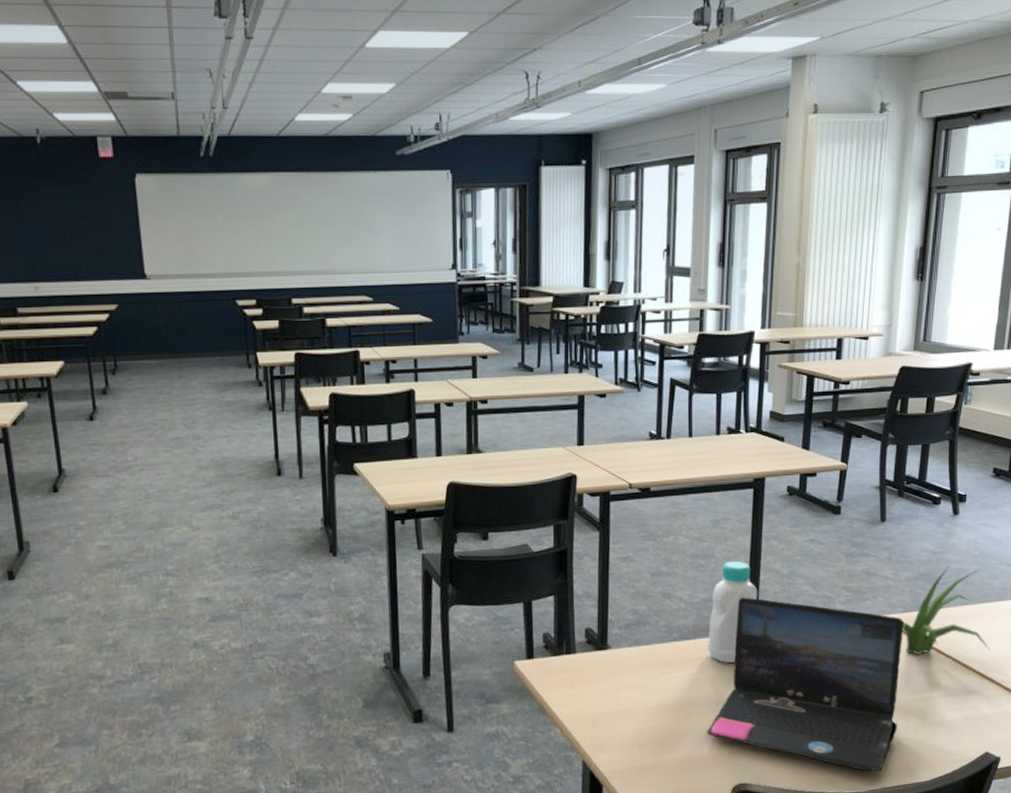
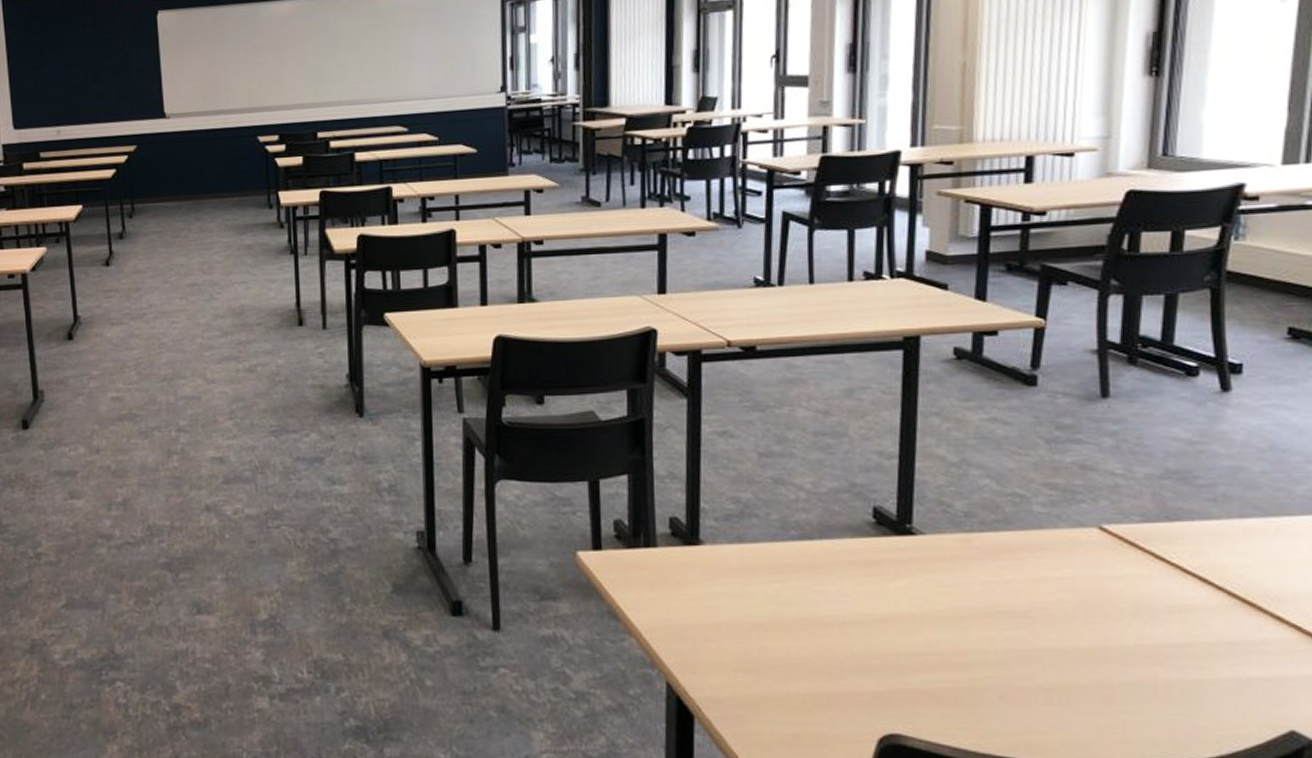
laptop: present [707,597,904,772] -> none [840,489,1143,741]
bottle: present [708,561,758,664] -> none [840,441,913,575]
plant: present [902,566,990,656] -> none [1141,462,1293,585]

